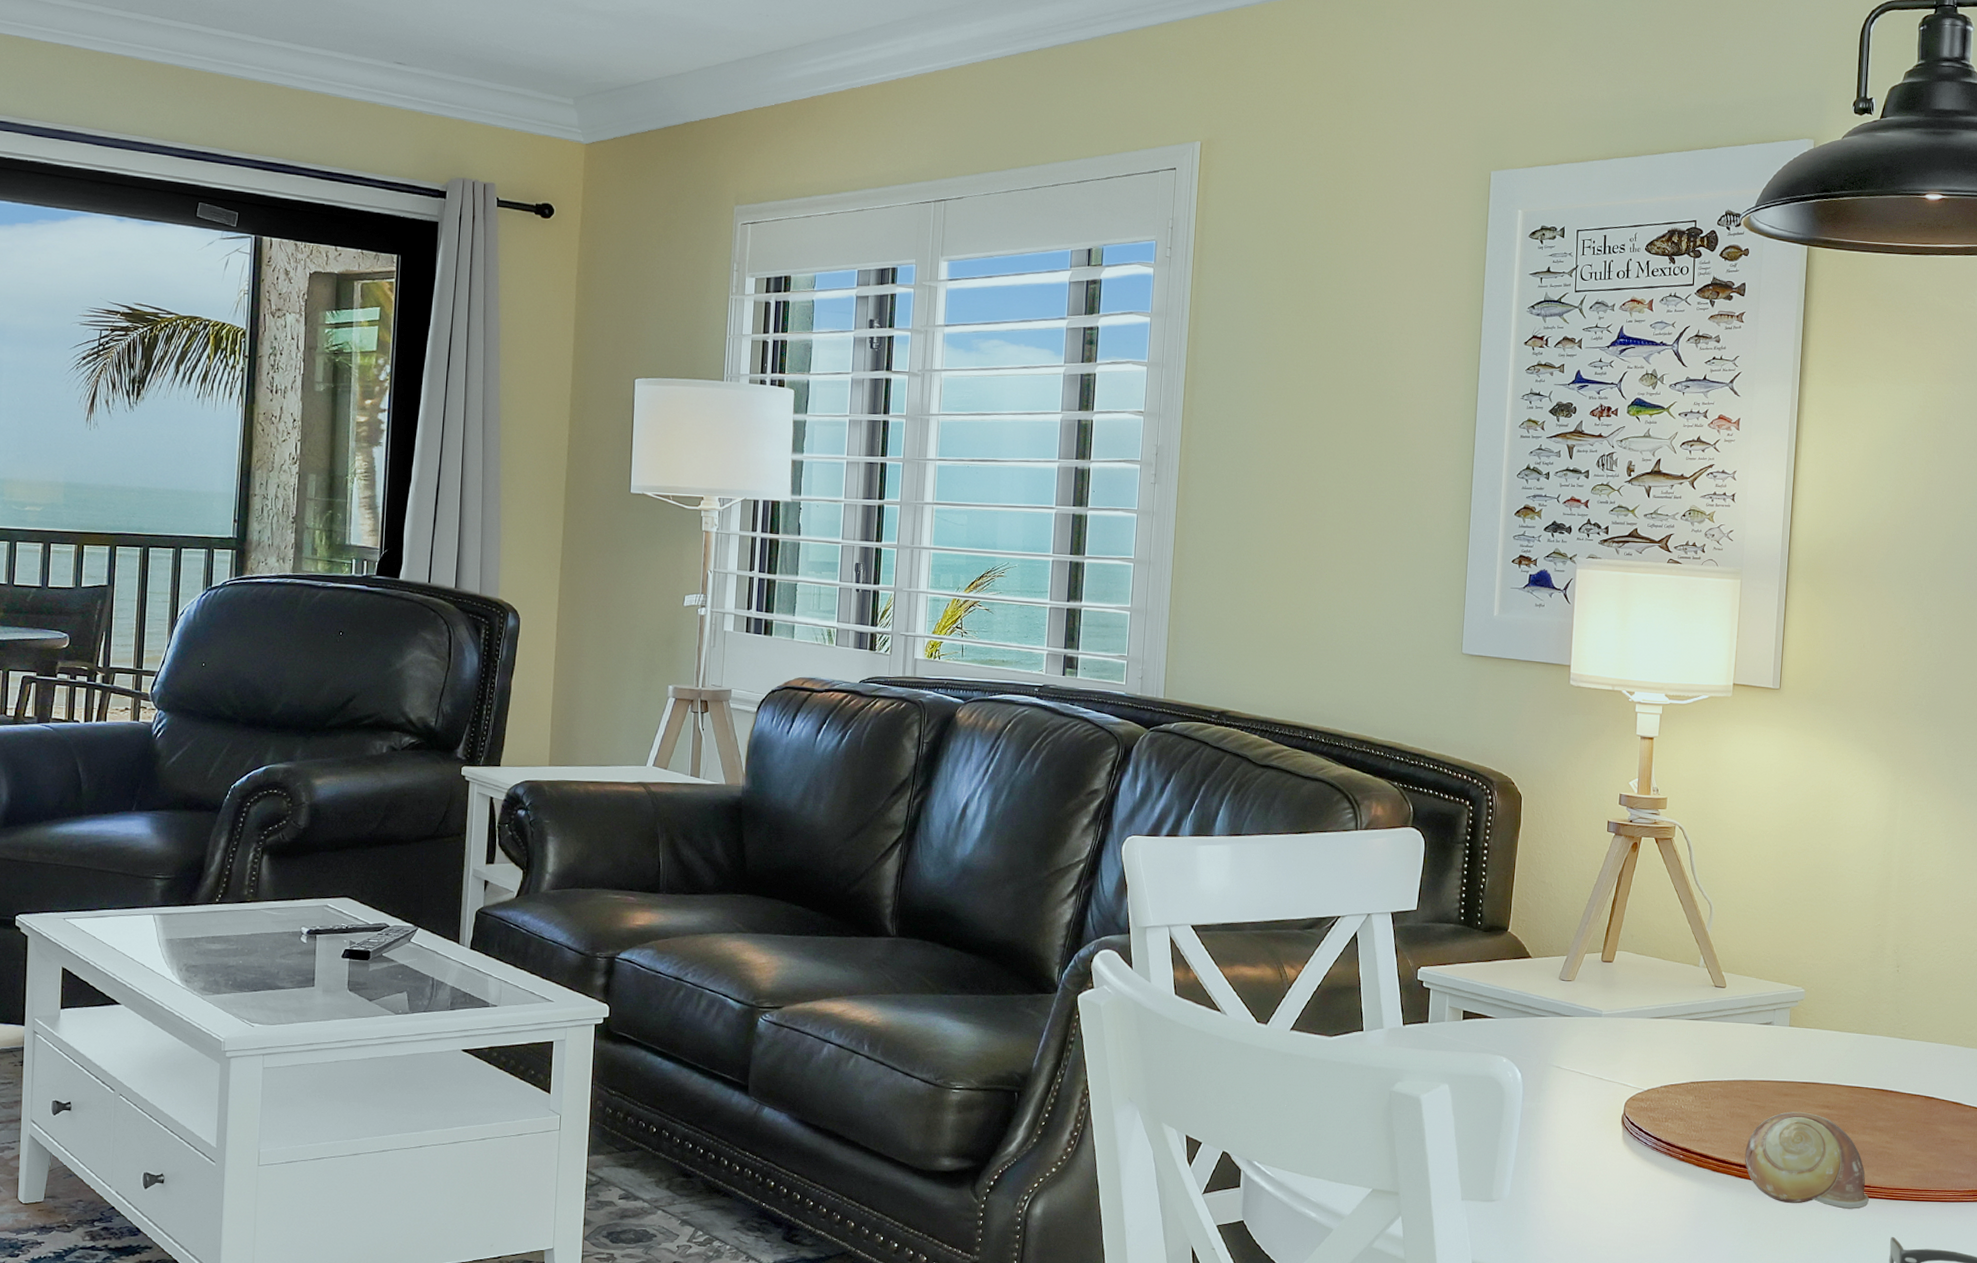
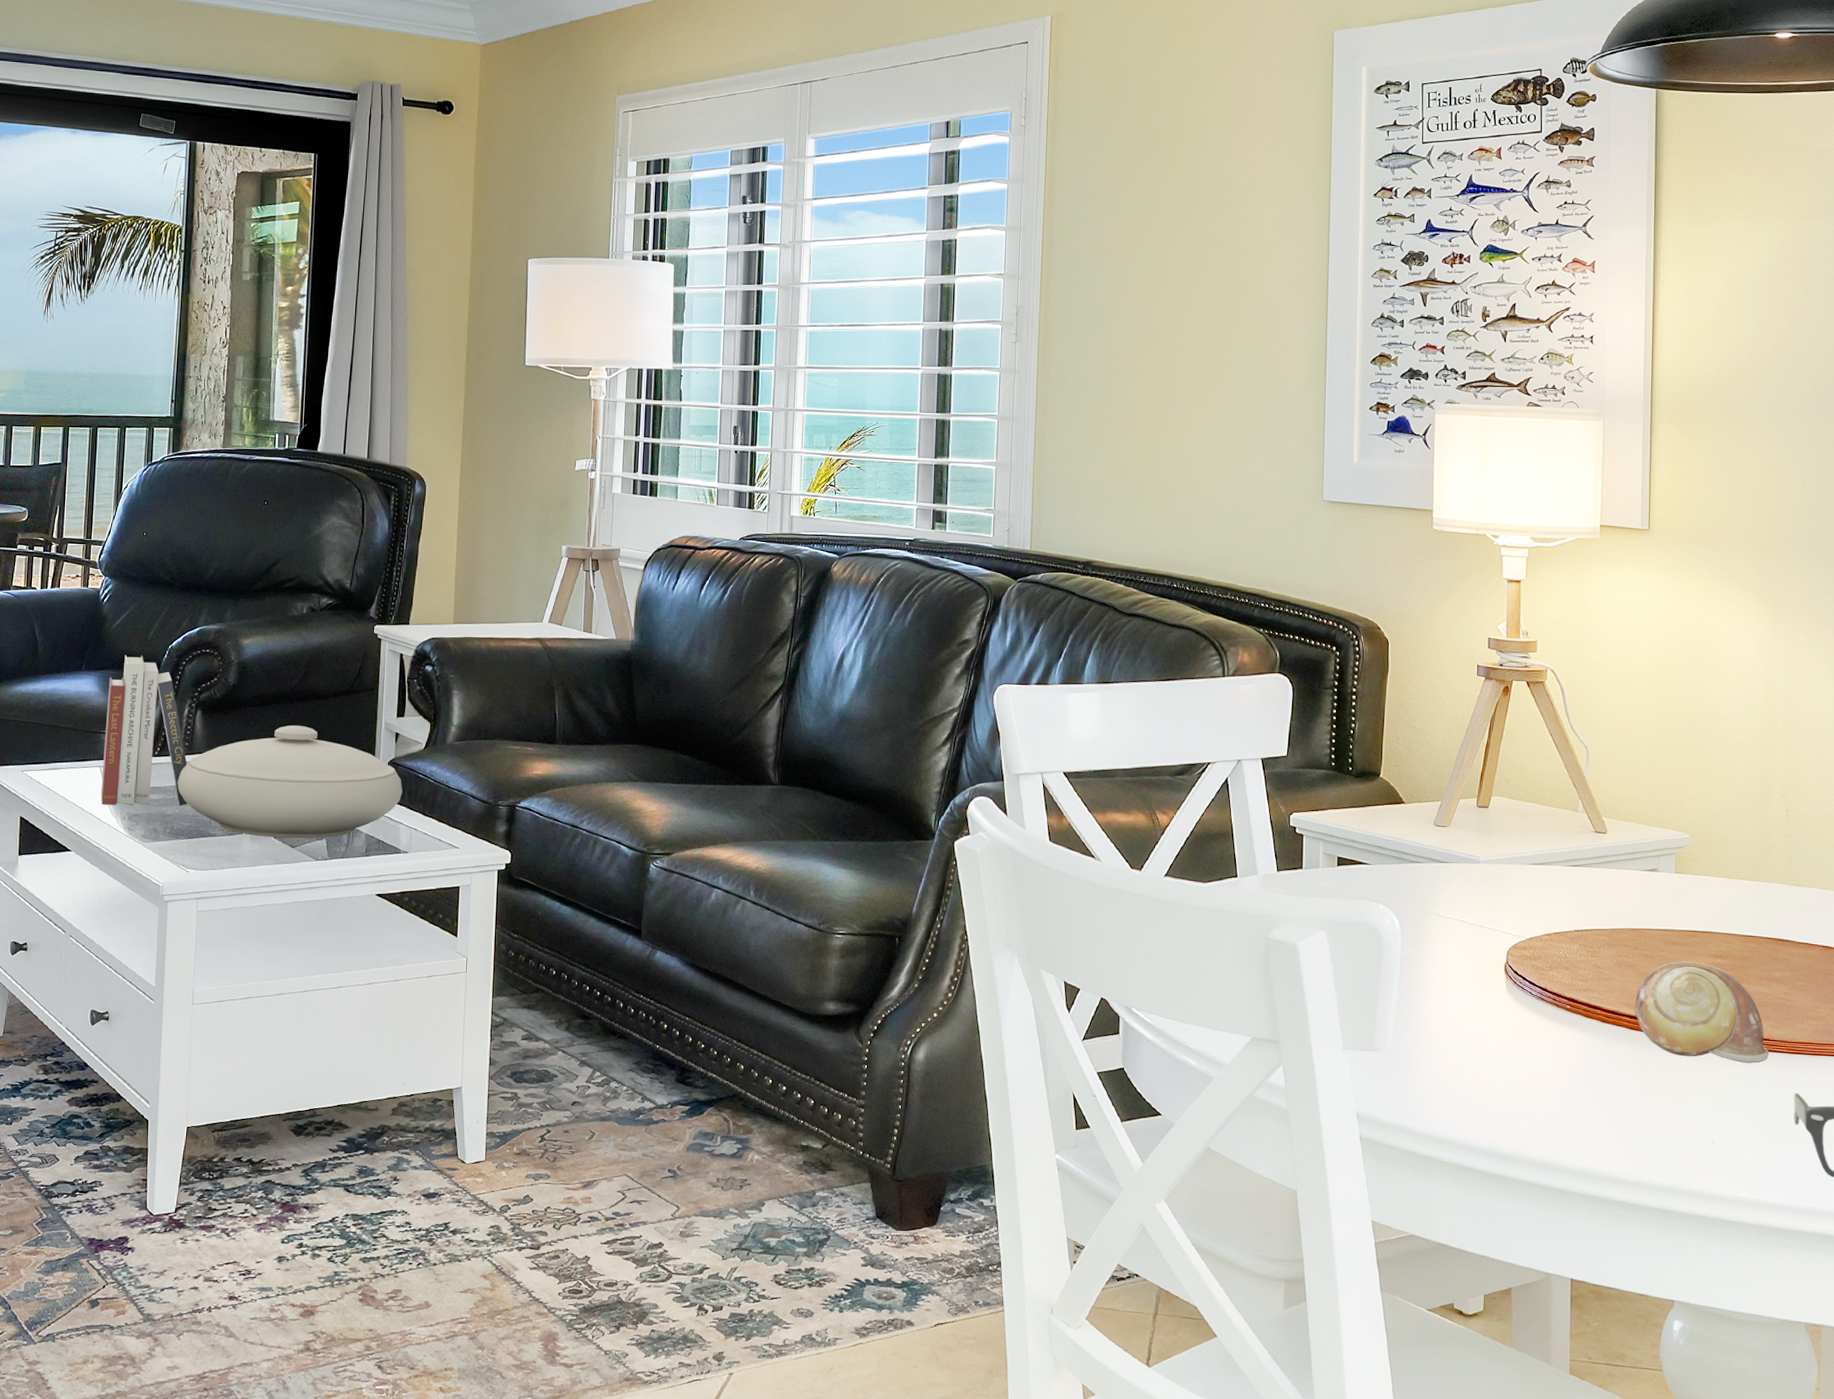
books: none [154,794,253,956] -> present [101,654,188,805]
decorative bowl: none [240,872,492,992] -> present [177,725,403,839]

